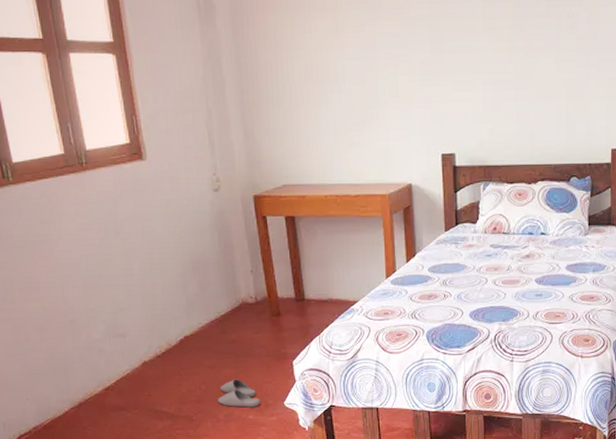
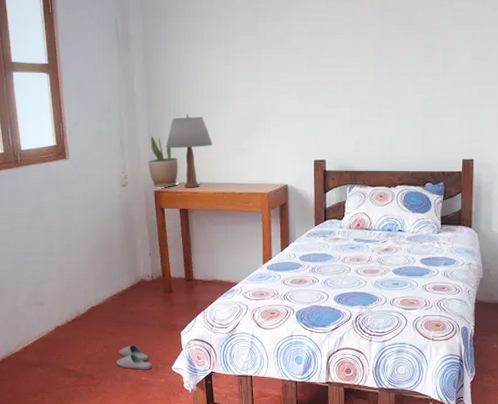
potted plant: none [244,128,281,192] -> present [148,135,178,188]
table lamp: none [264,101,321,191] -> present [166,114,213,188]

